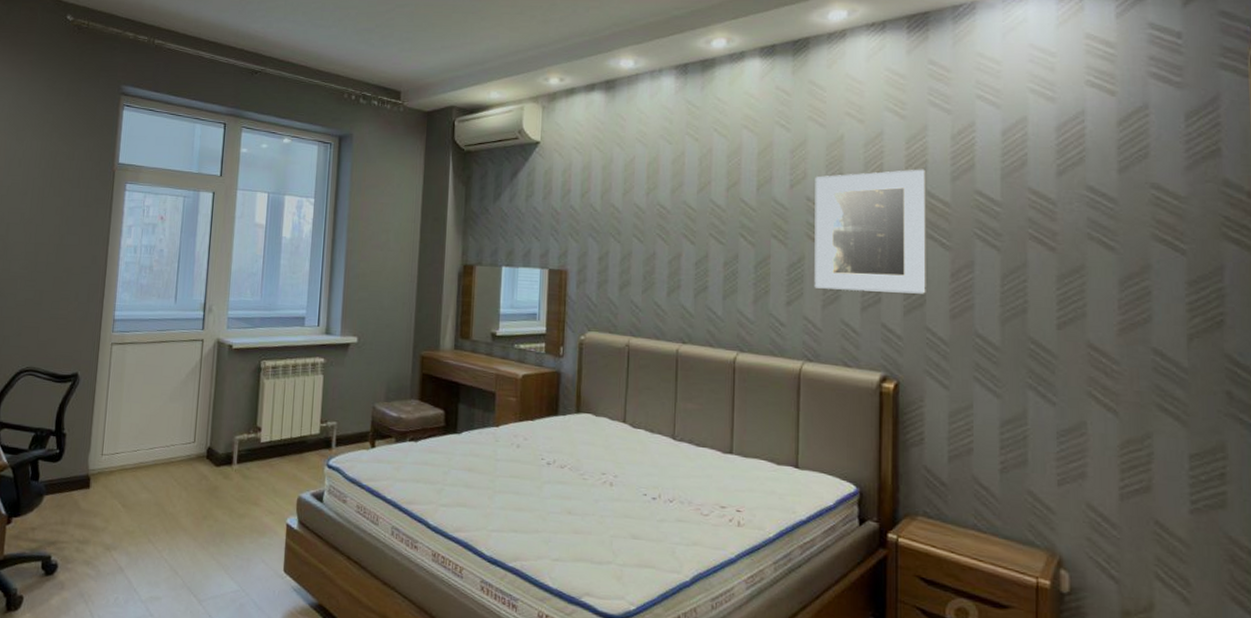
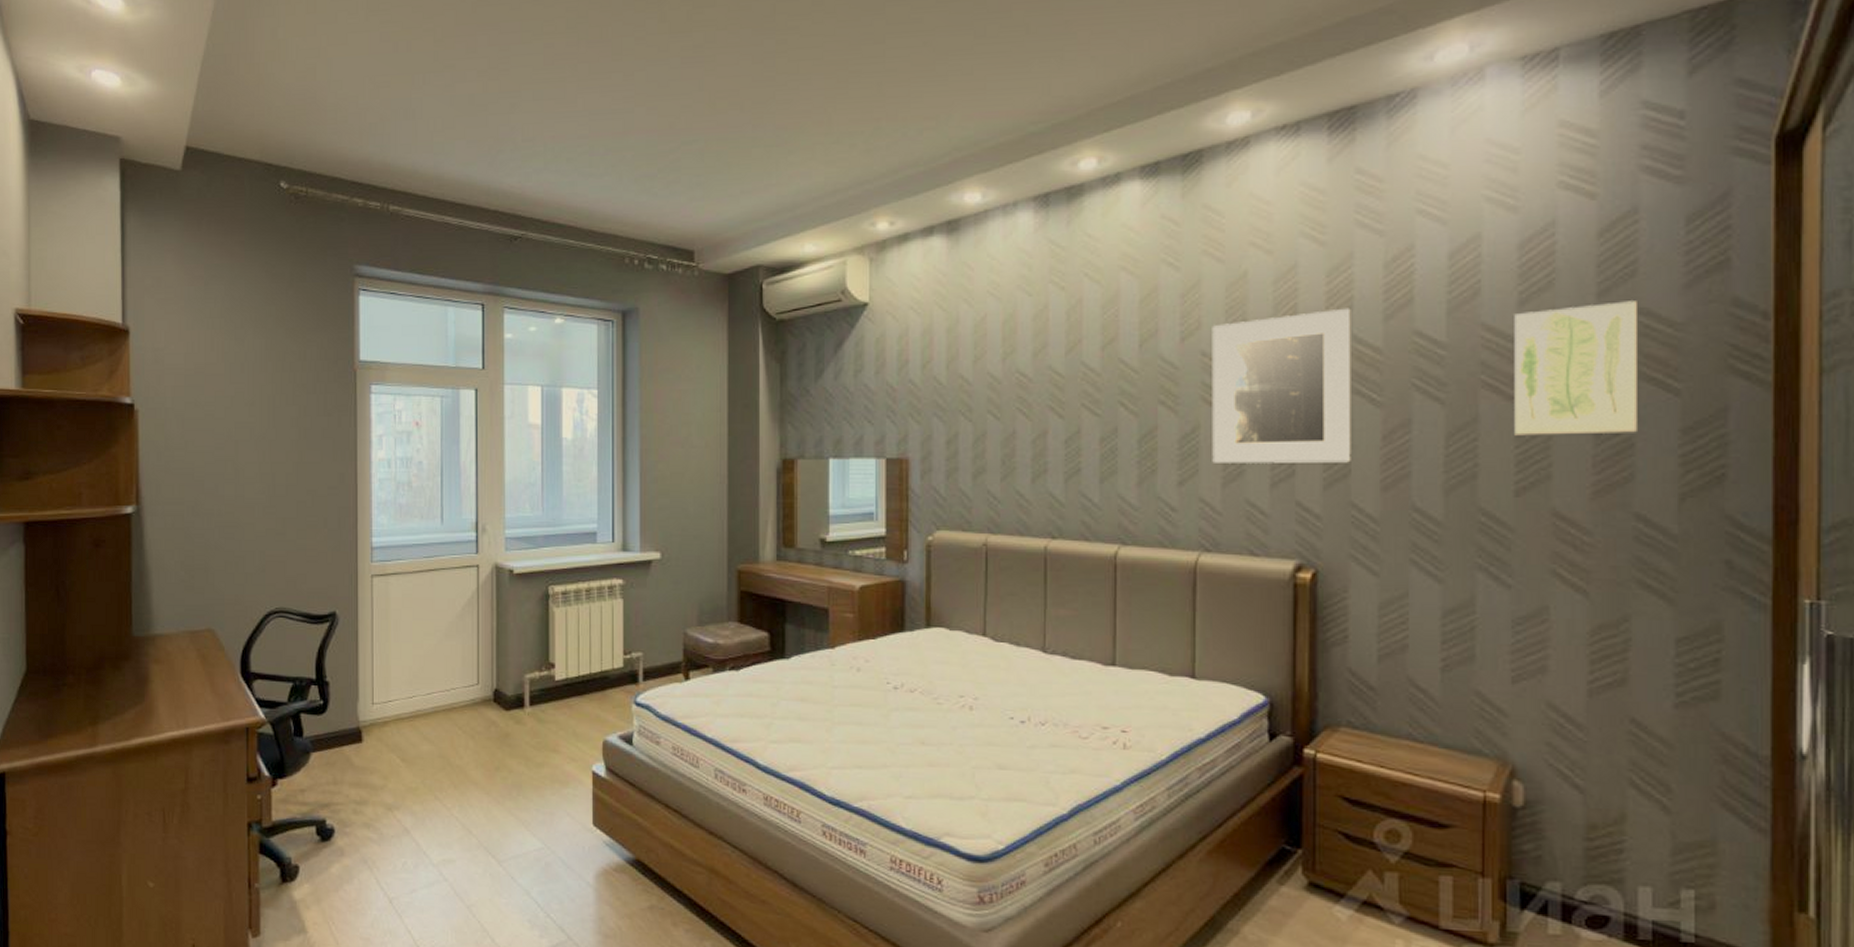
wall art: none [1054,177,1154,283] -> present [1514,301,1639,436]

